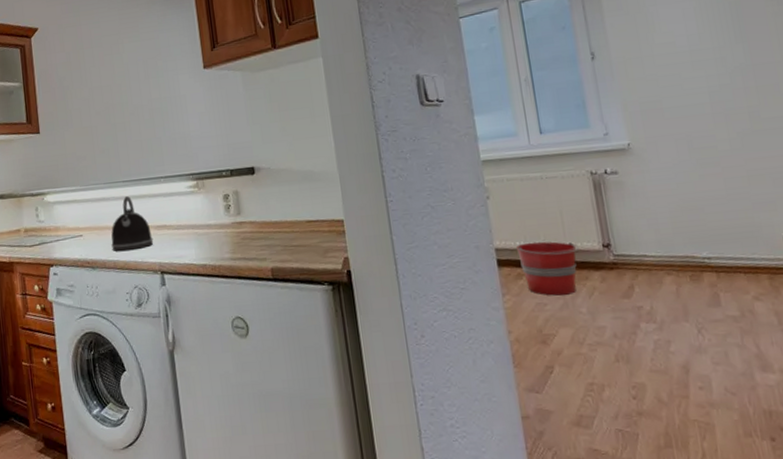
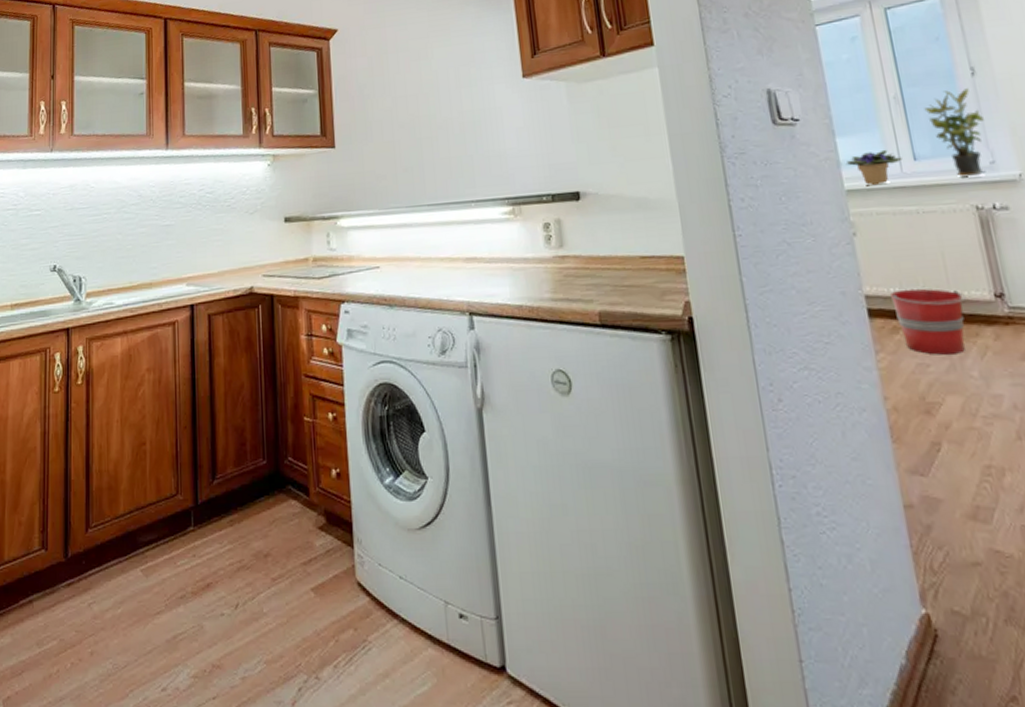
kettle: present [111,196,154,251] -> none [412,222,462,287]
potted flower: none [482,125,530,156] -> present [846,149,902,186]
potted plant: none [550,71,600,148] -> present [924,88,984,178]

